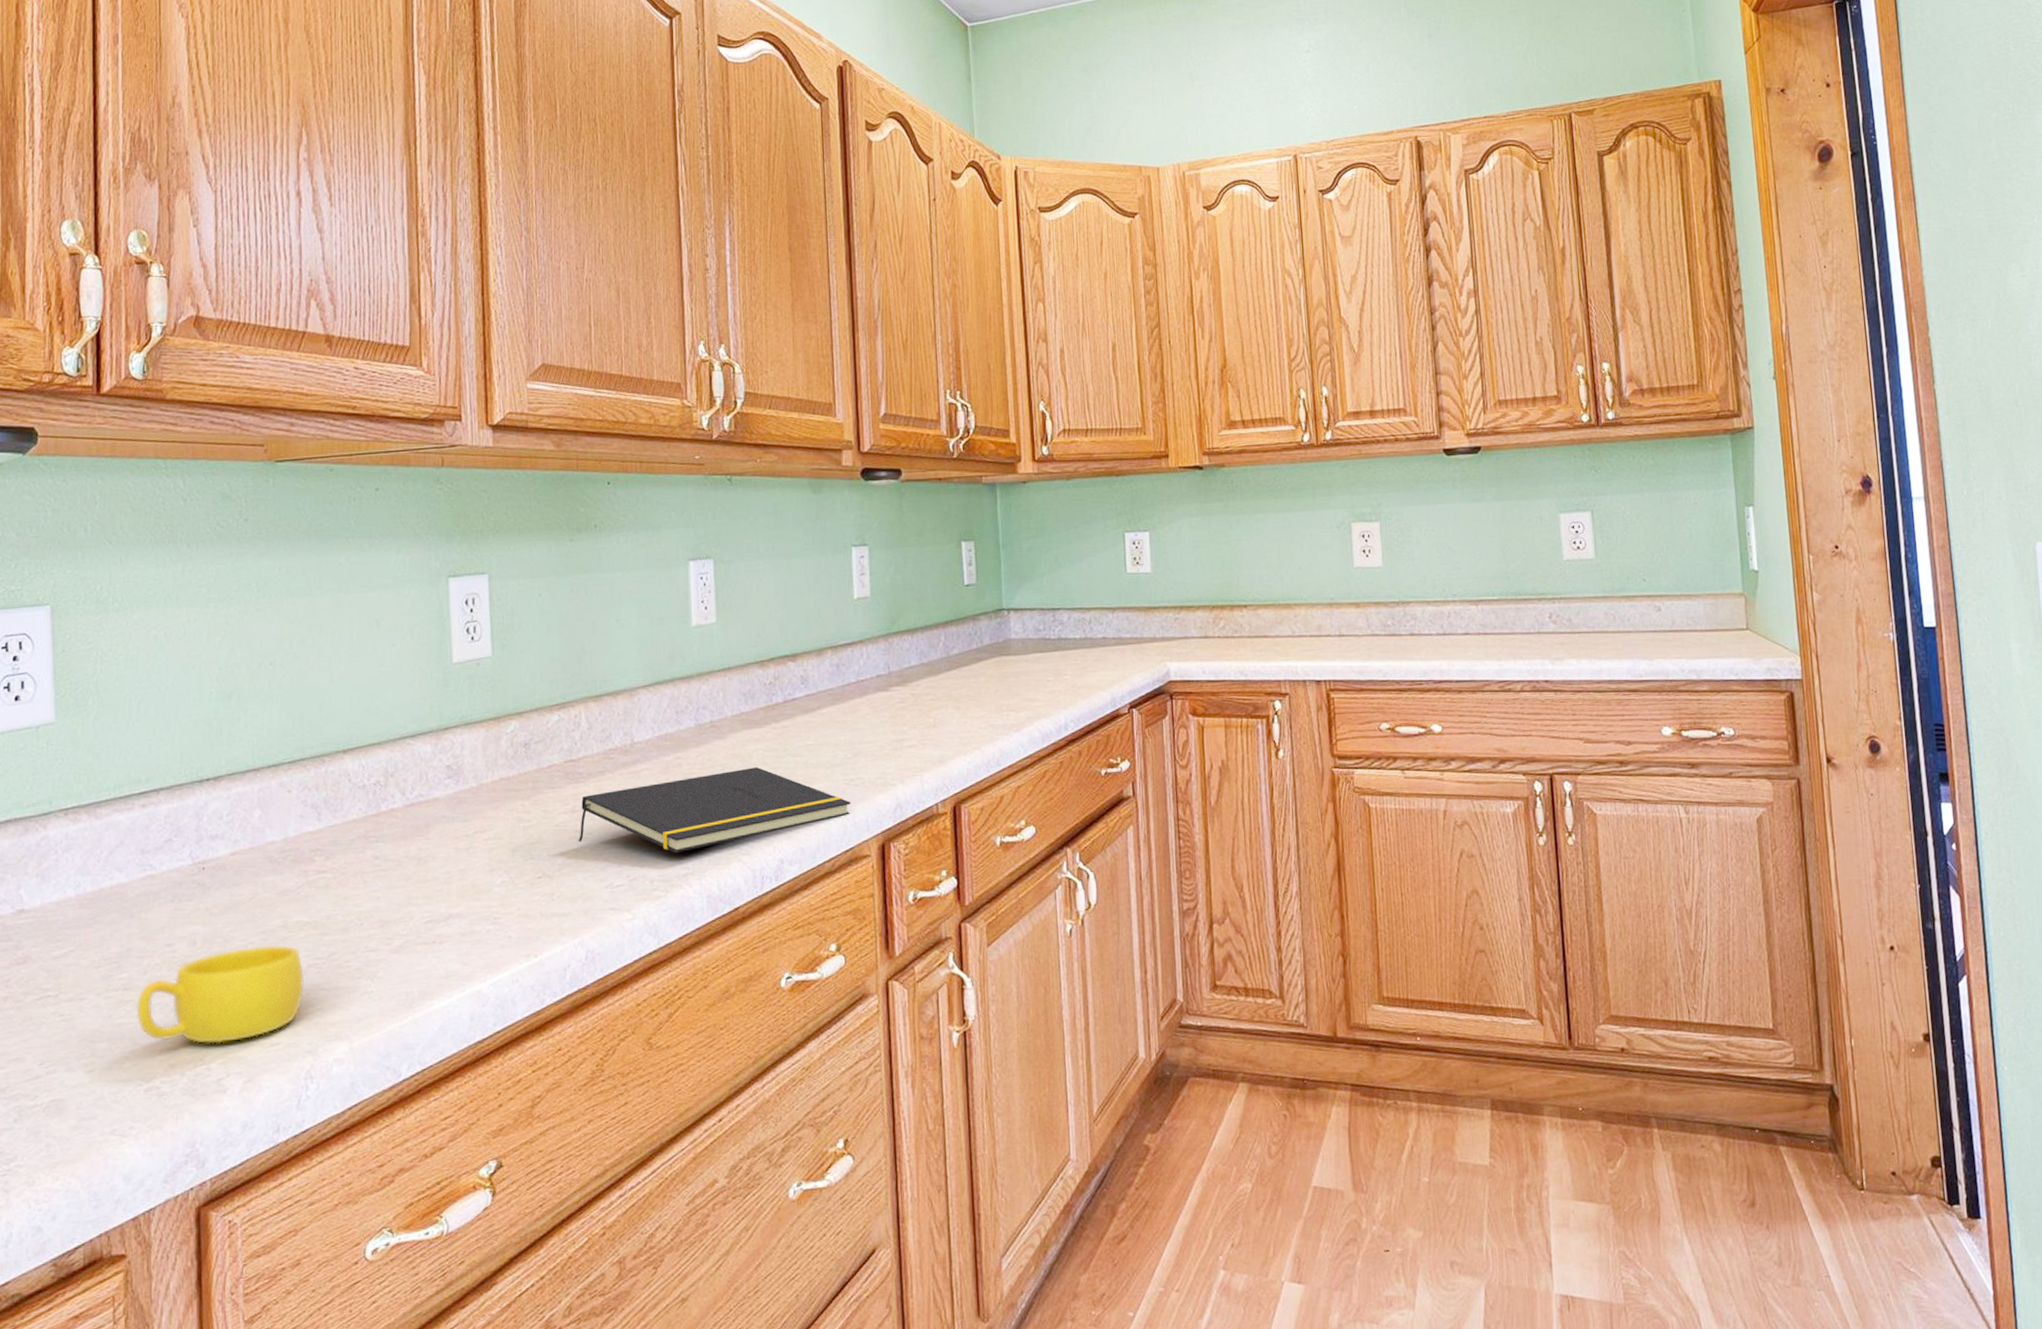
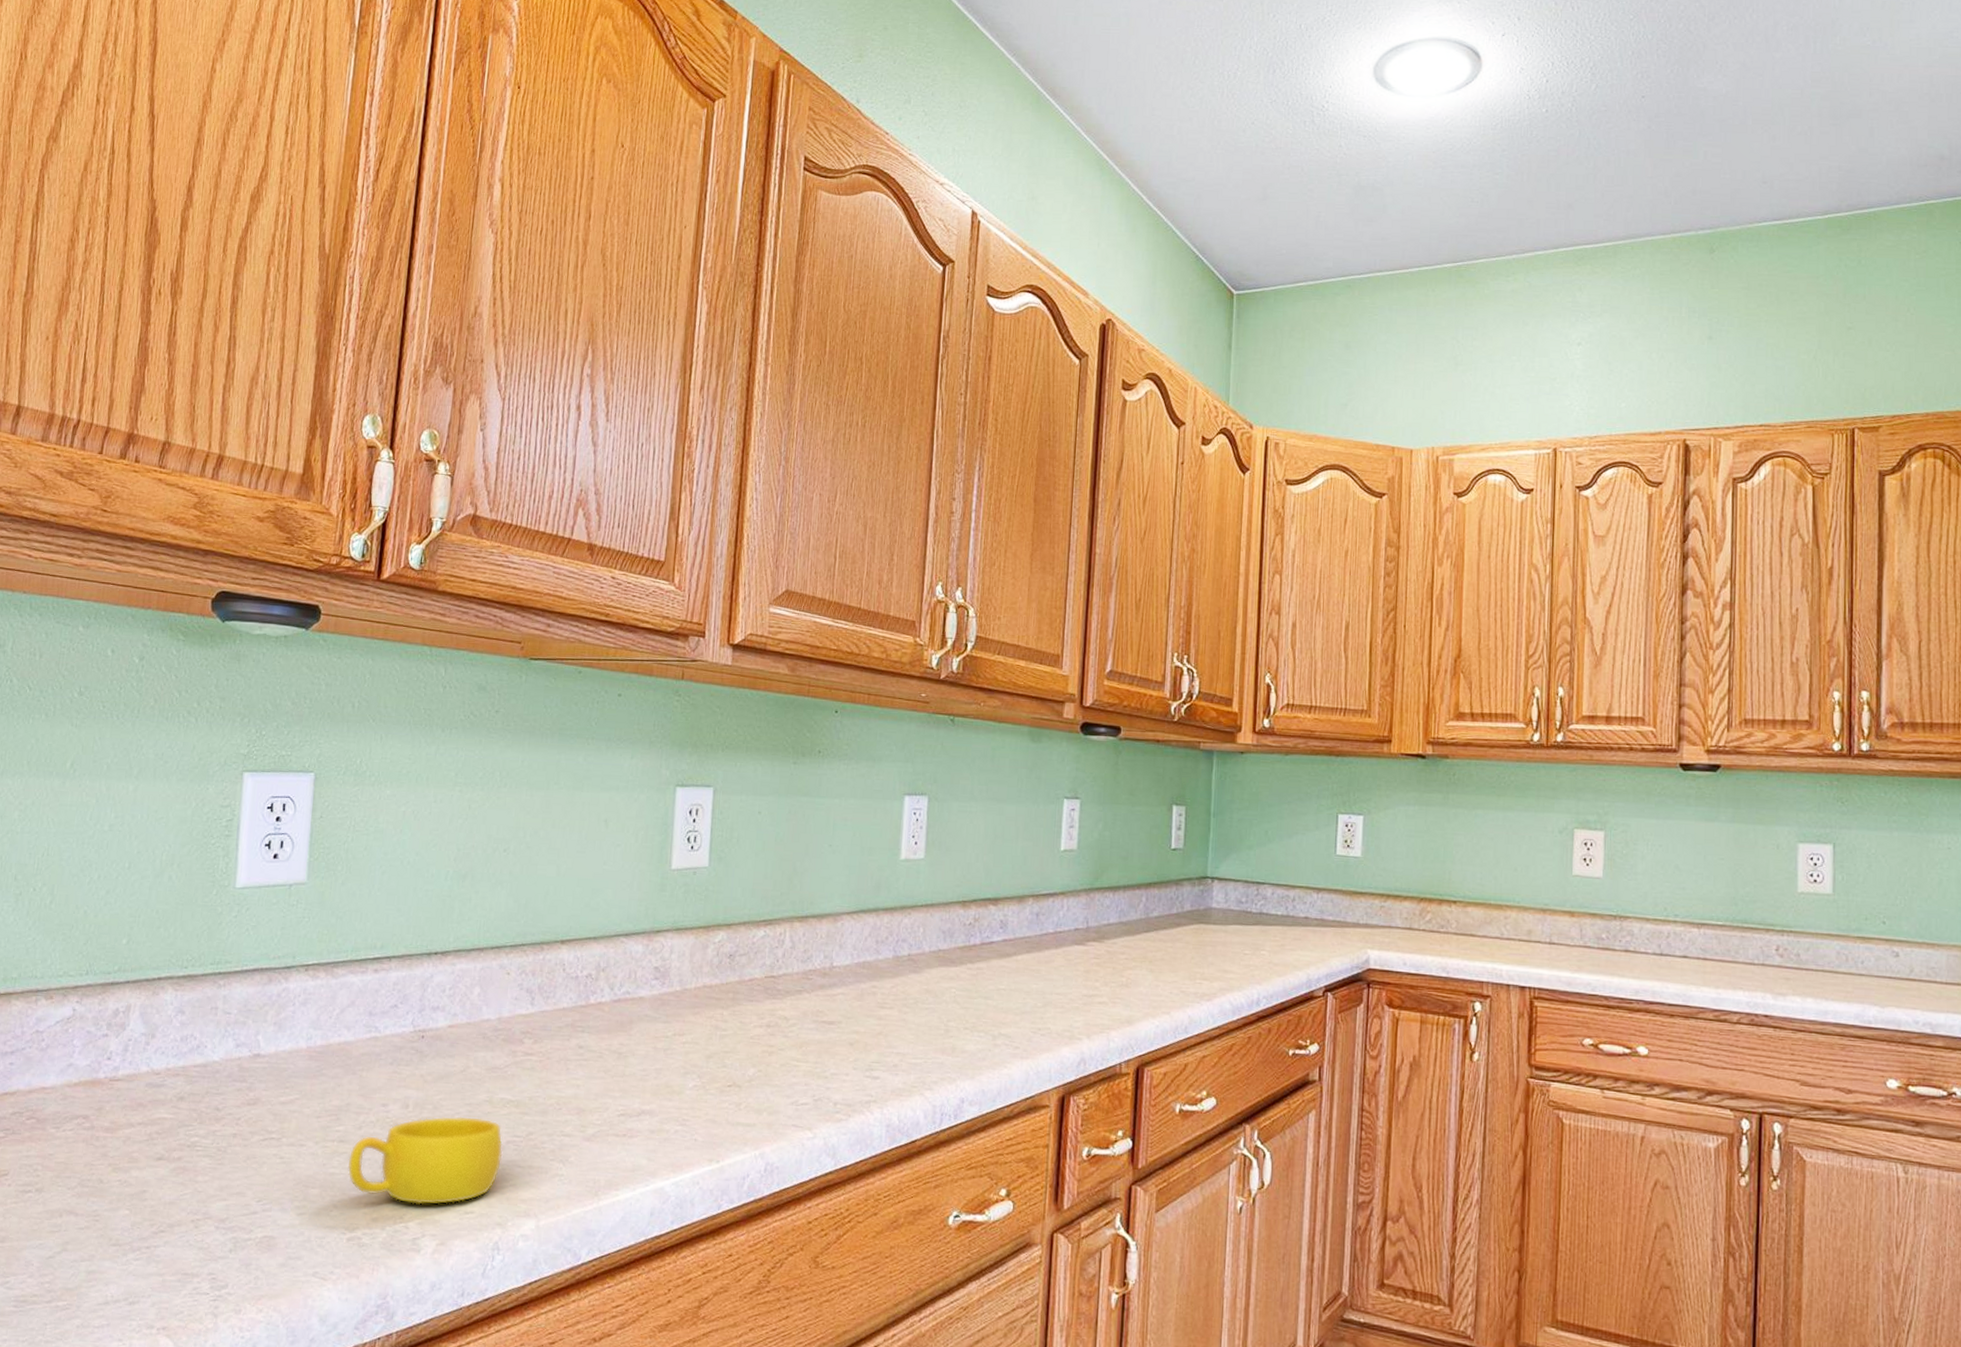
notepad: present [578,767,851,854] -> none [769,1004,1036,1080]

